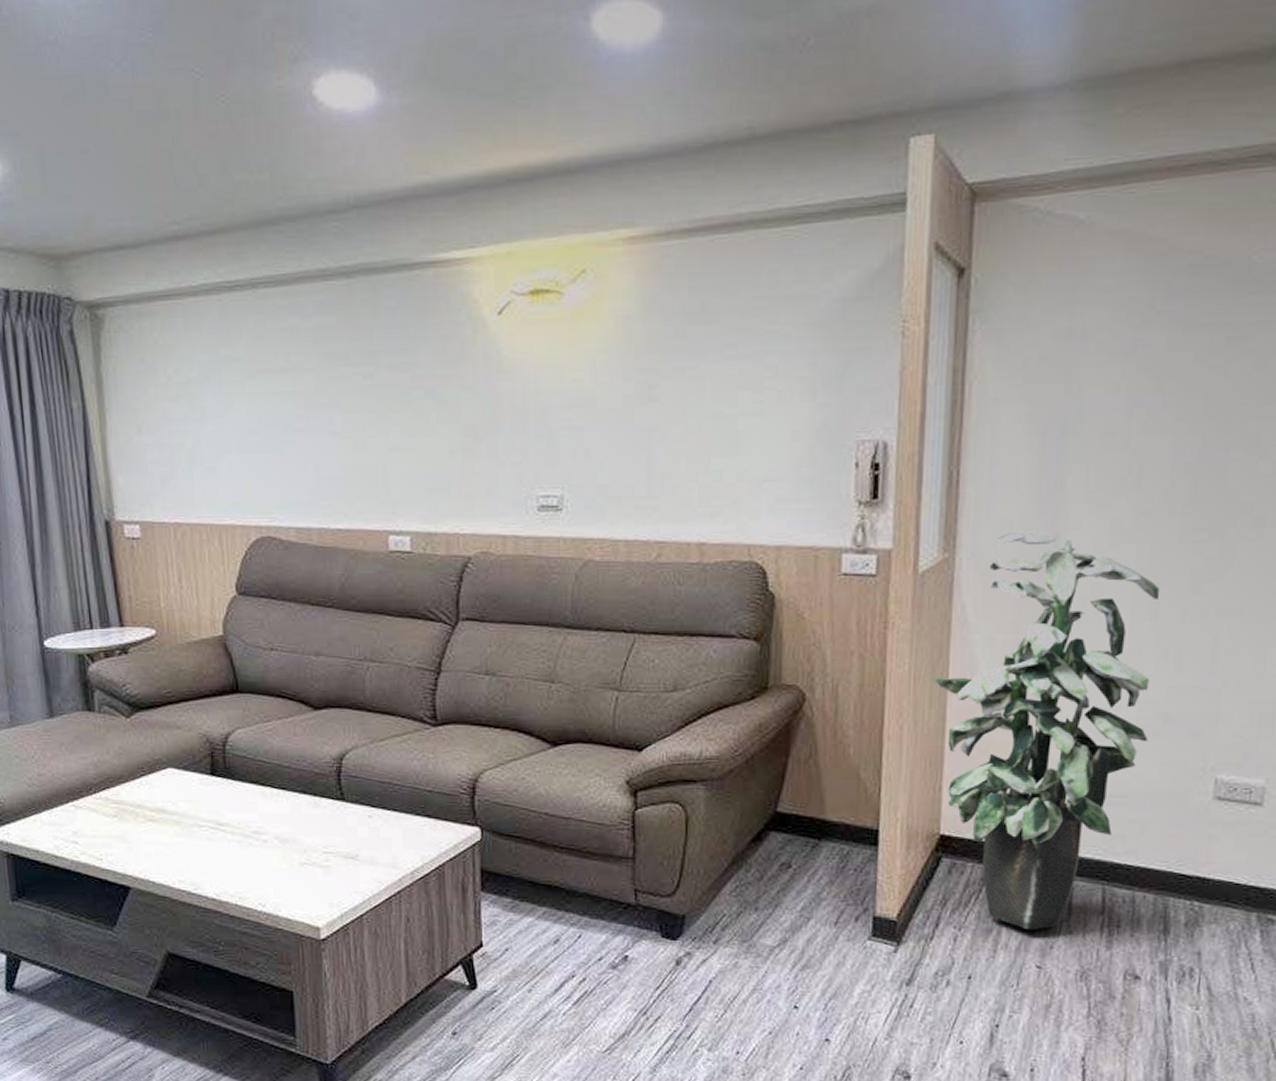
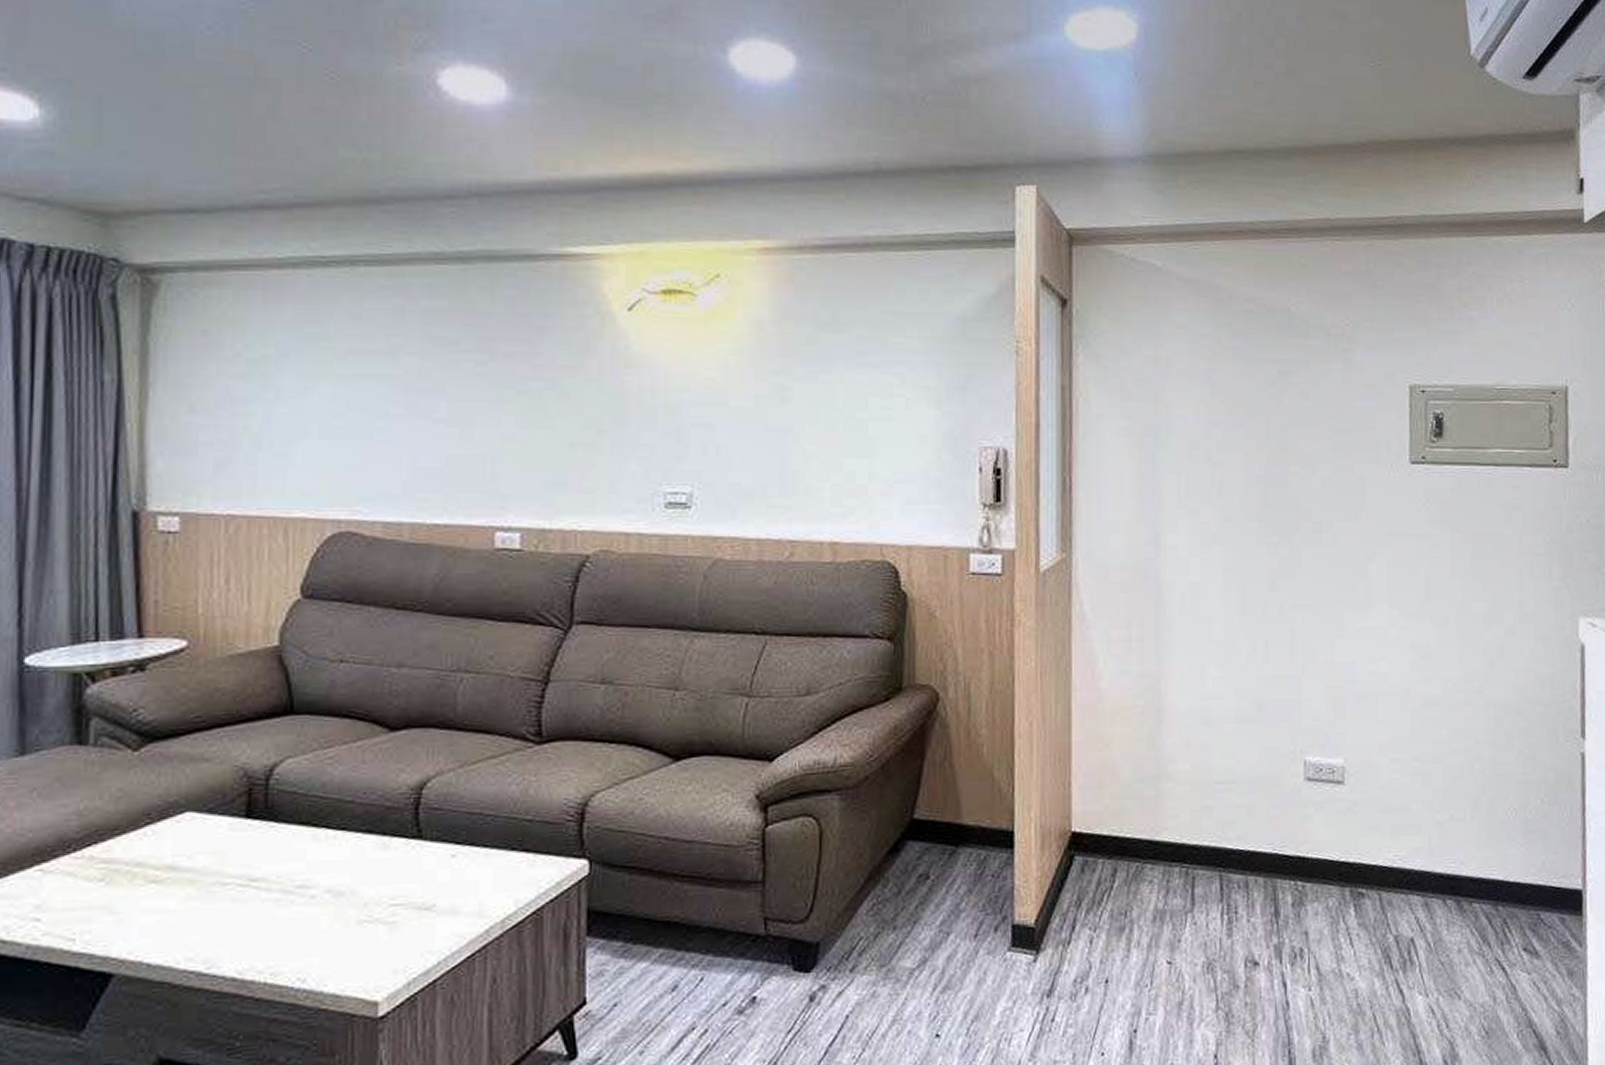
indoor plant: present [931,531,1159,930] -> none [1056,533,1246,925]

